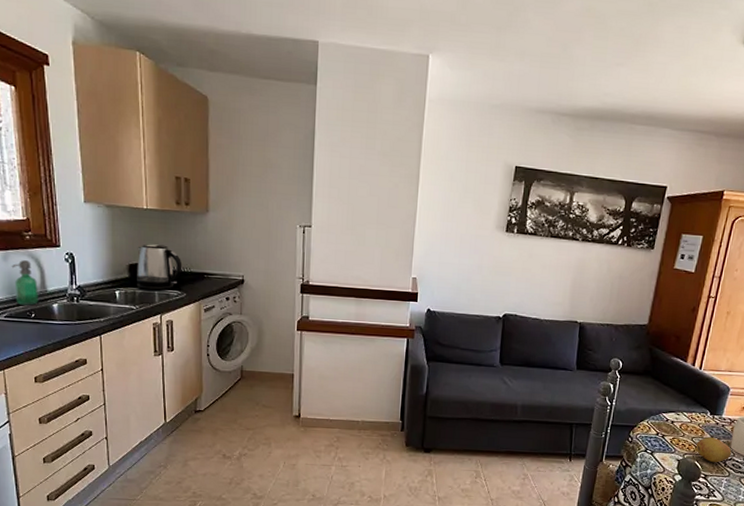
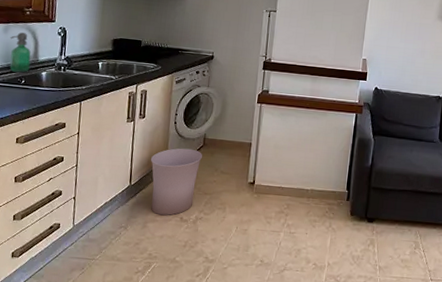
kettle: present [137,243,183,292] -> none [118,21,161,64]
waste bin: none [184,381,242,453] -> present [150,148,203,216]

